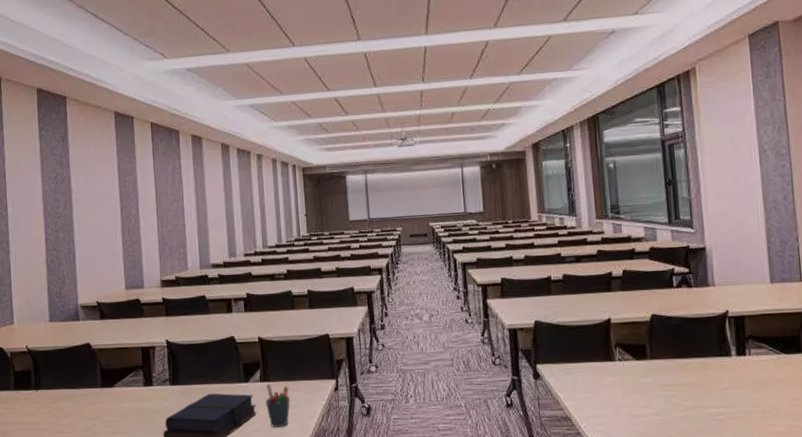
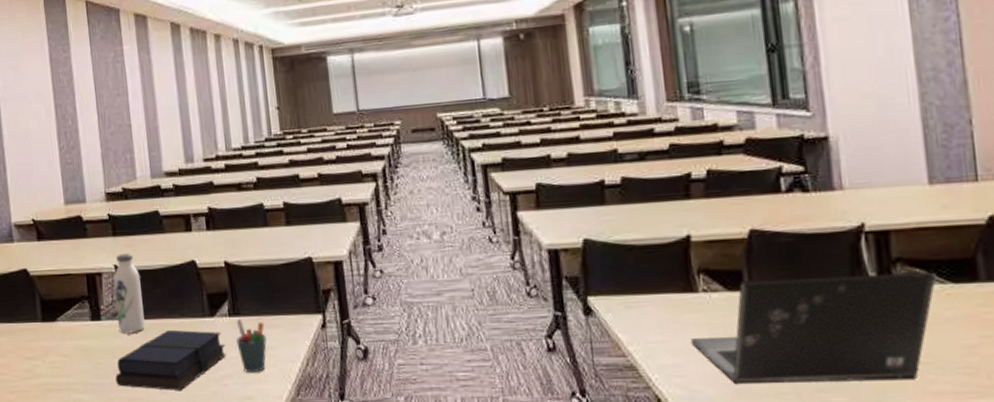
water bottle: none [165,330,190,397] -> present [113,253,145,334]
laptop: none [609,346,775,429] -> present [691,271,937,383]

